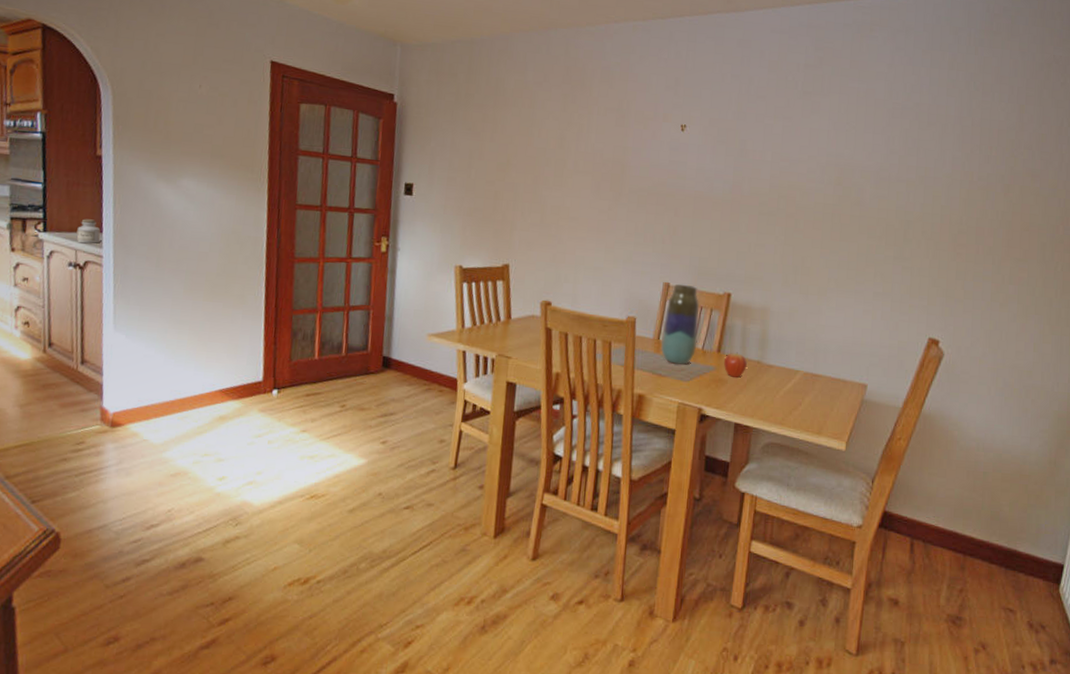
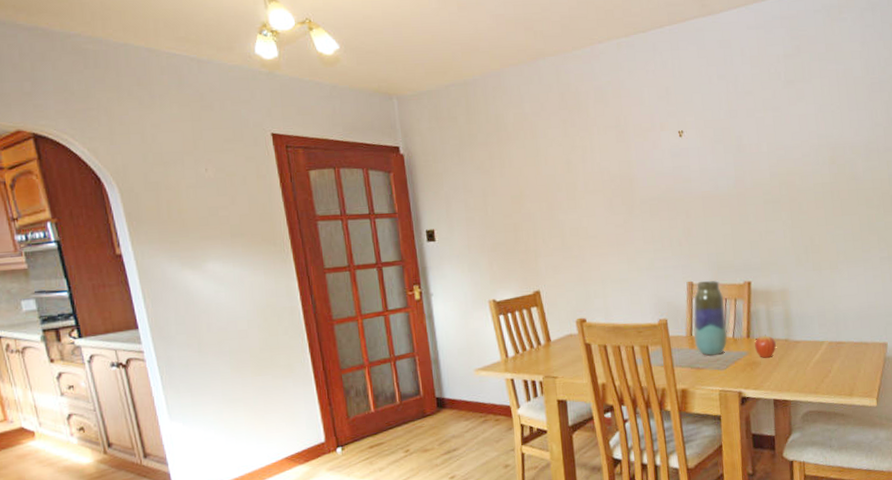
jar: present [76,219,101,244] -> none [112,317,138,343]

